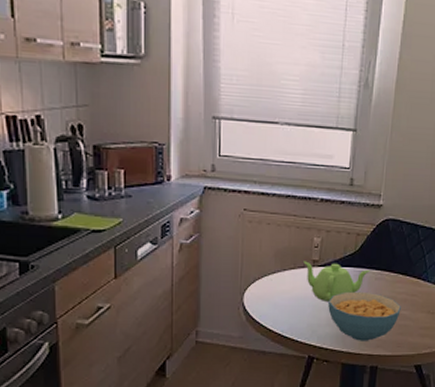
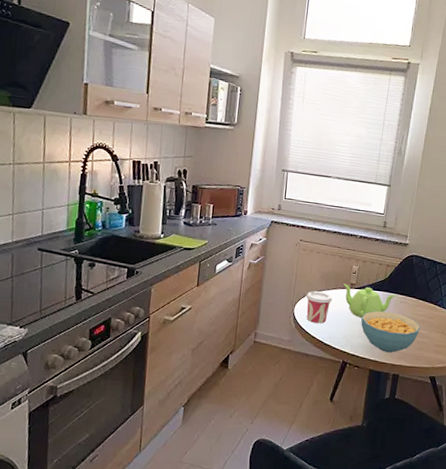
cup: none [256,273,291,313] -> present [305,291,333,323]

